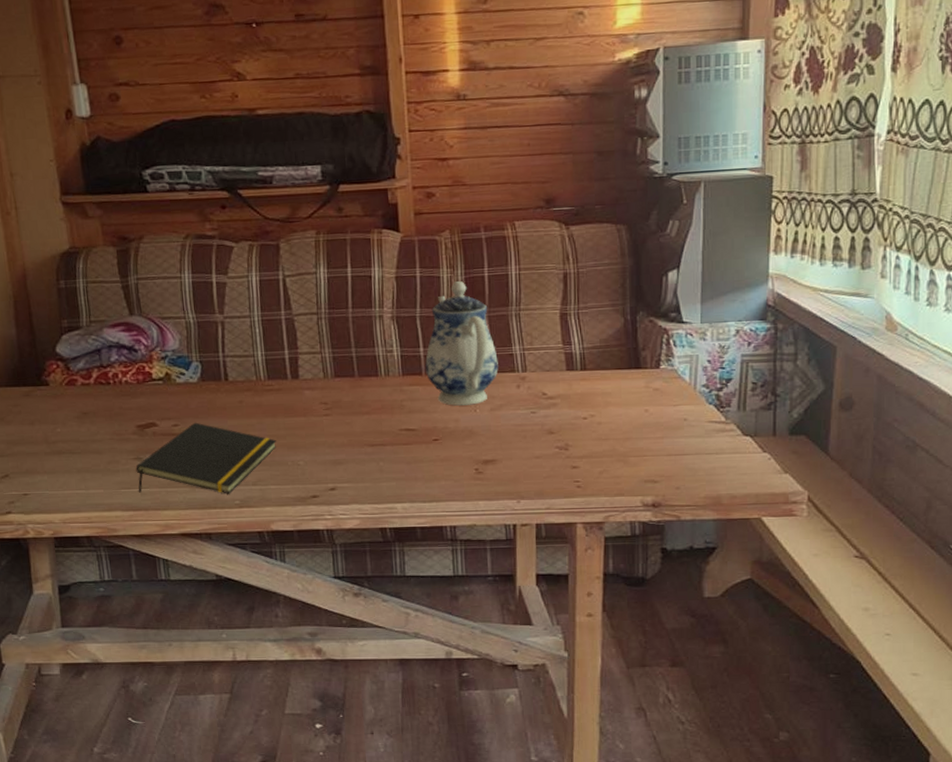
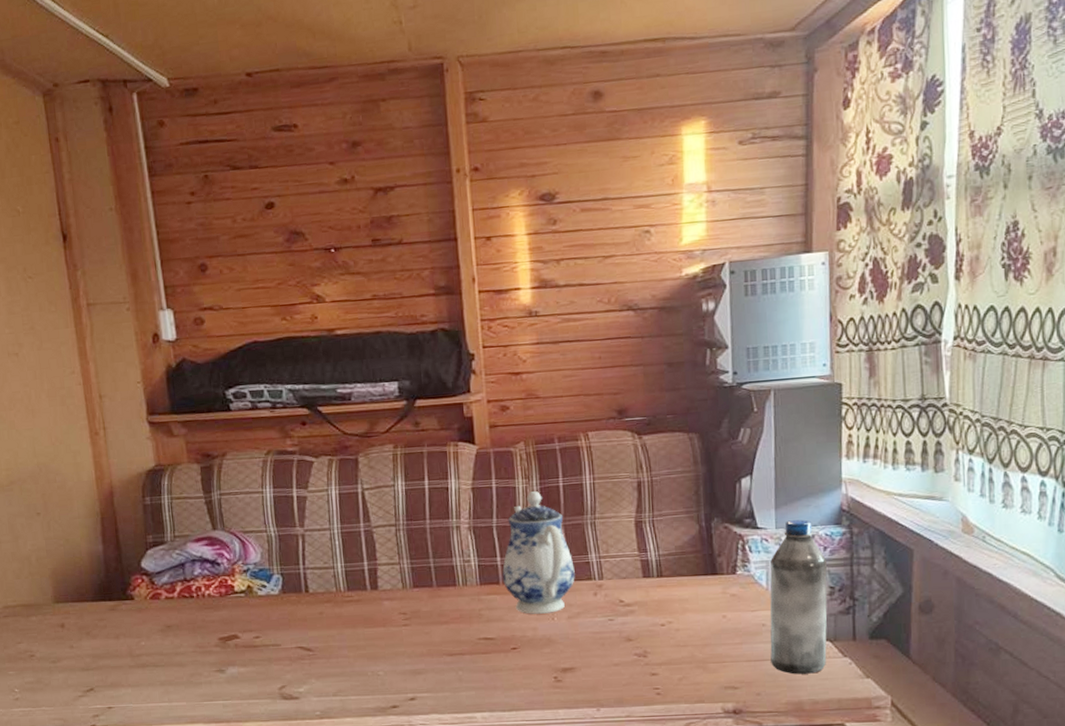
notepad: present [136,422,277,494] -> none [218,634,357,705]
water bottle: none [691,314,751,469] -> present [769,519,828,675]

